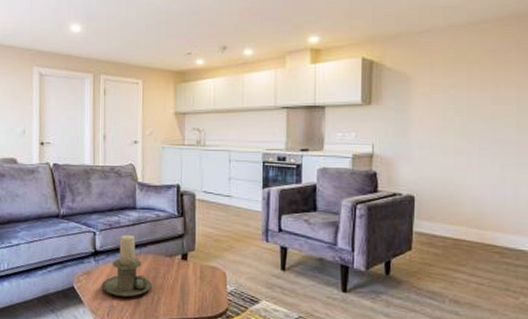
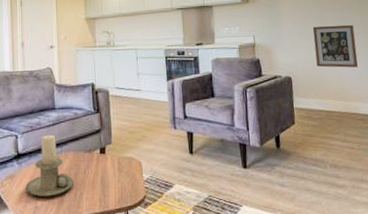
wall art: none [449,138,505,192] -> present [312,24,358,68]

